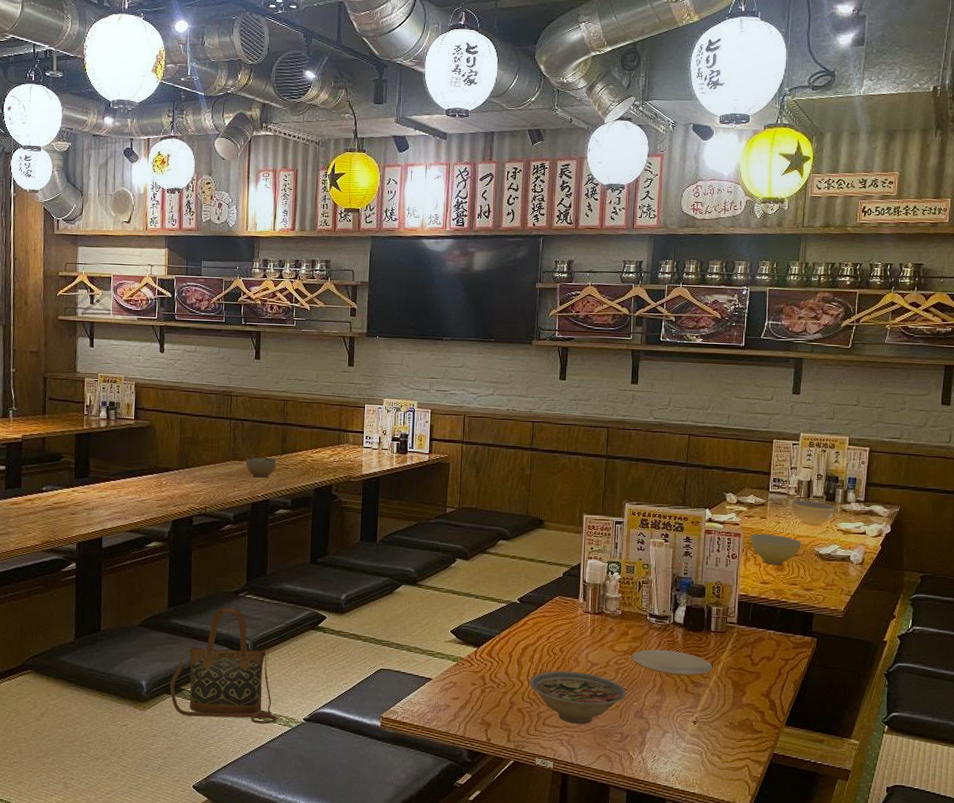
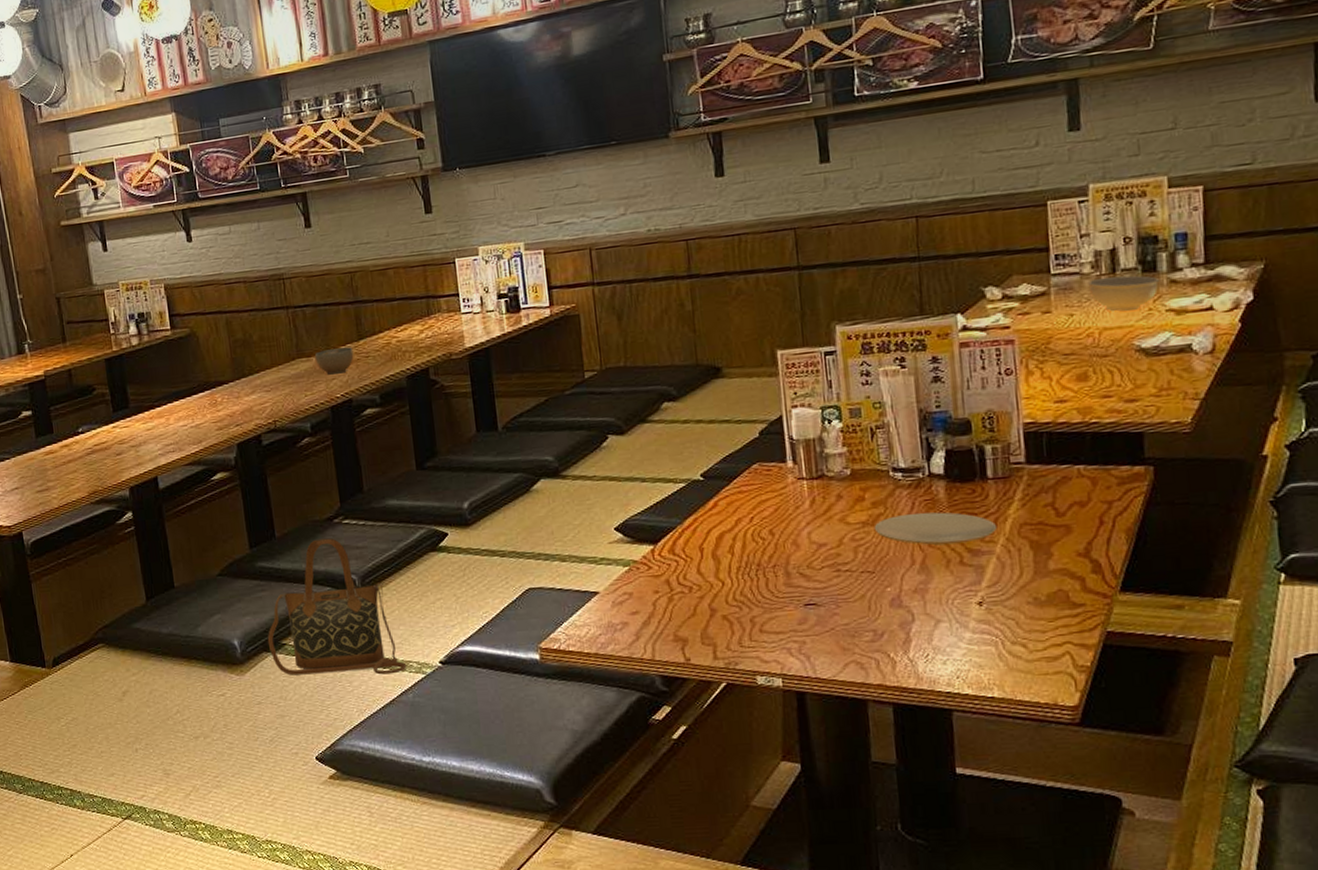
soup bowl: present [529,670,627,725] -> none [732,557,874,626]
bowl: present [750,533,803,566] -> none [1029,332,1113,376]

